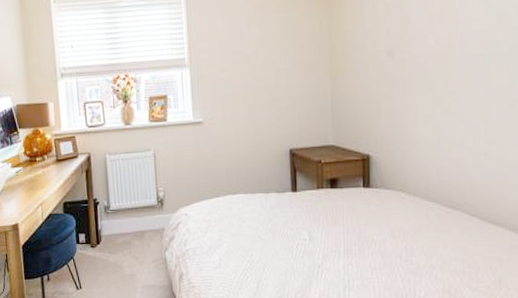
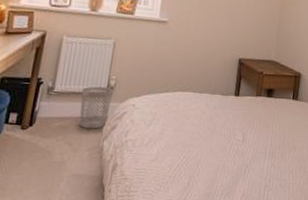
wastebasket: none [134,199,165,242] -> present [79,86,114,129]

